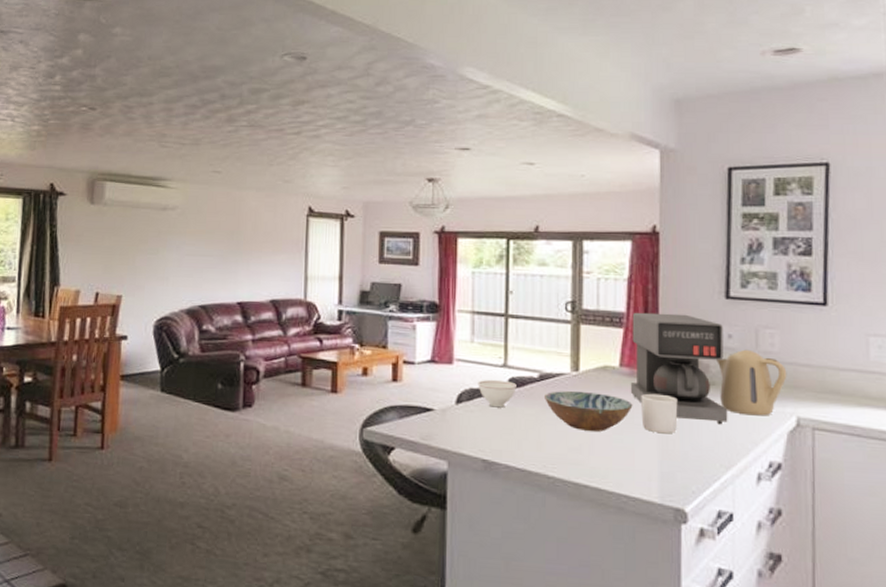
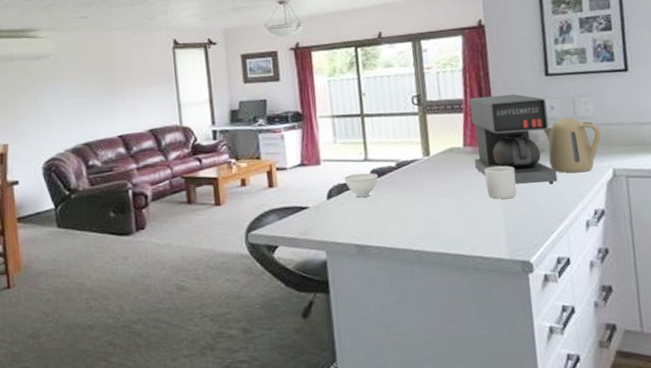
bowl: present [543,390,633,432] -> none [402,172,478,207]

